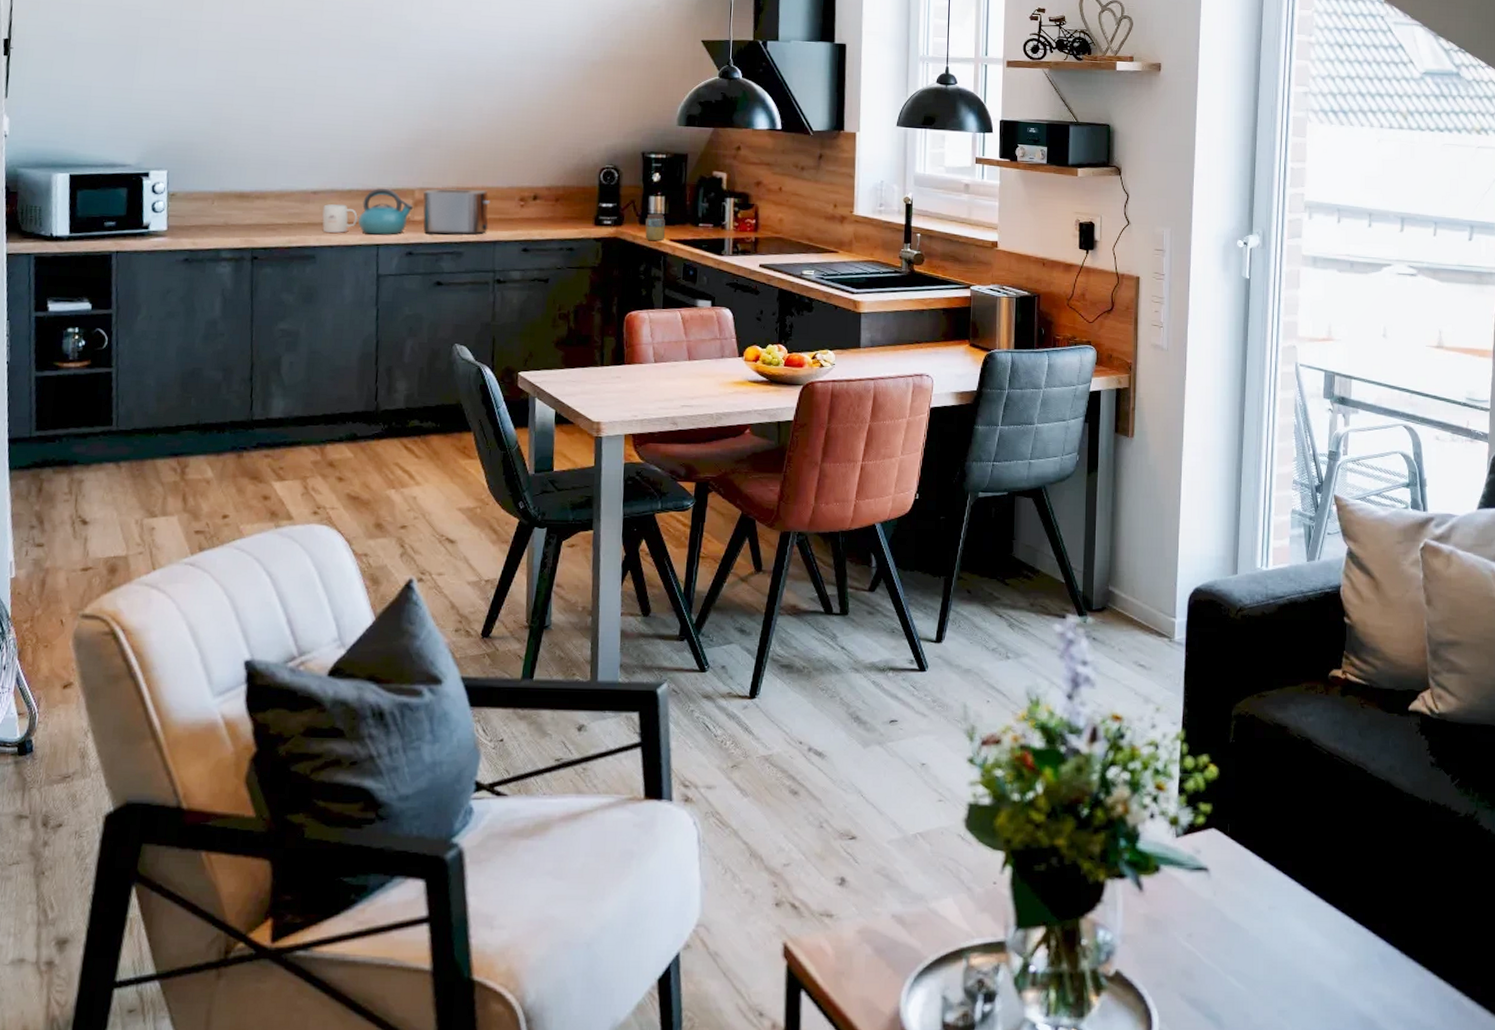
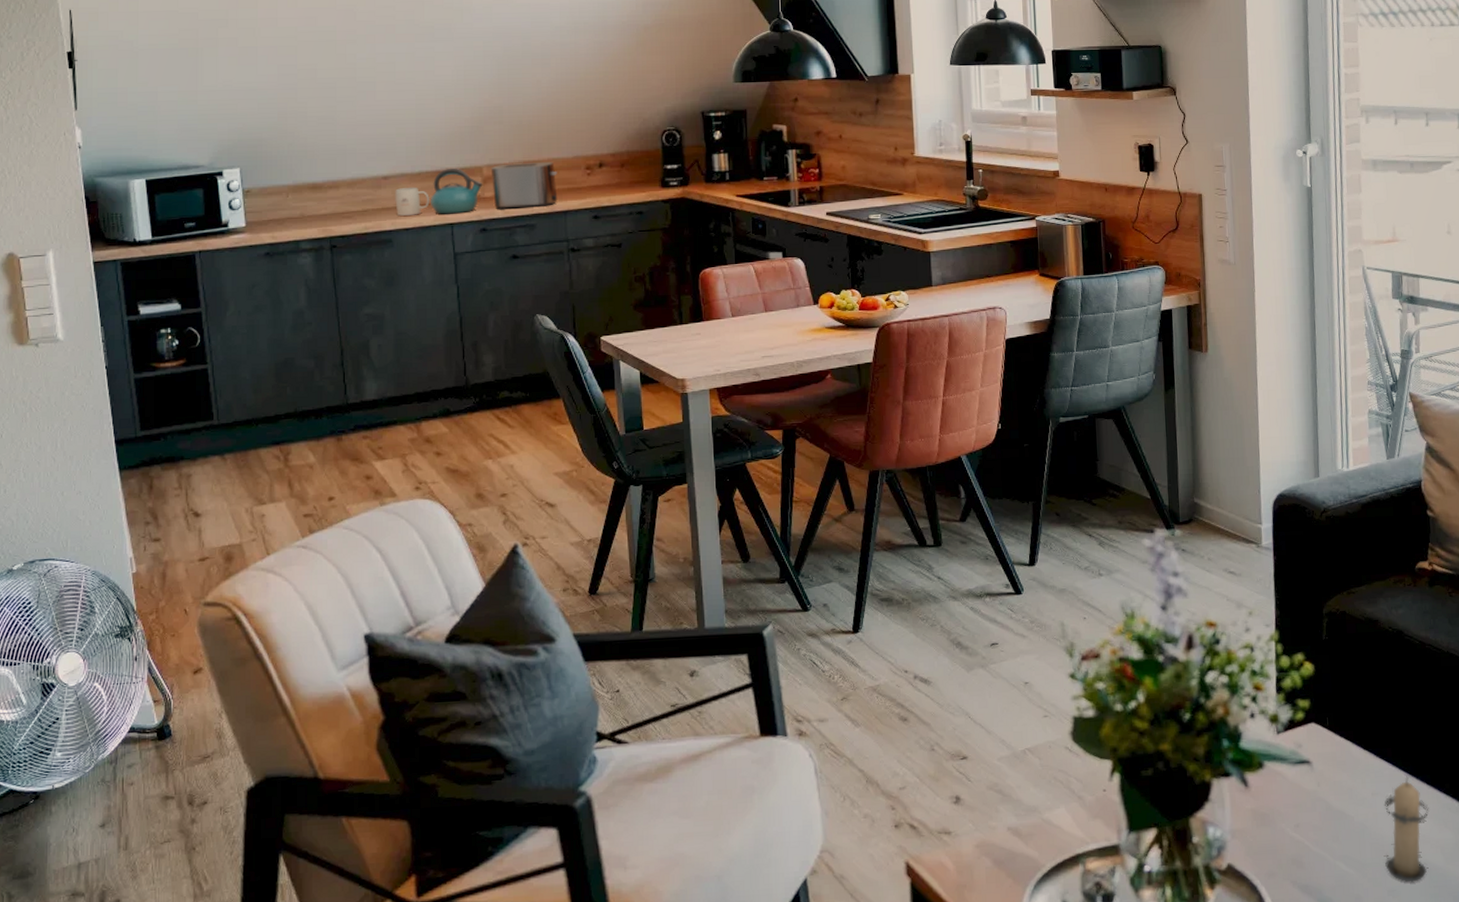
peanut butter: present [645,214,666,241] -> none [711,171,732,199]
candle: none [1278,892,1326,1002] -> present [1384,776,1429,881]

